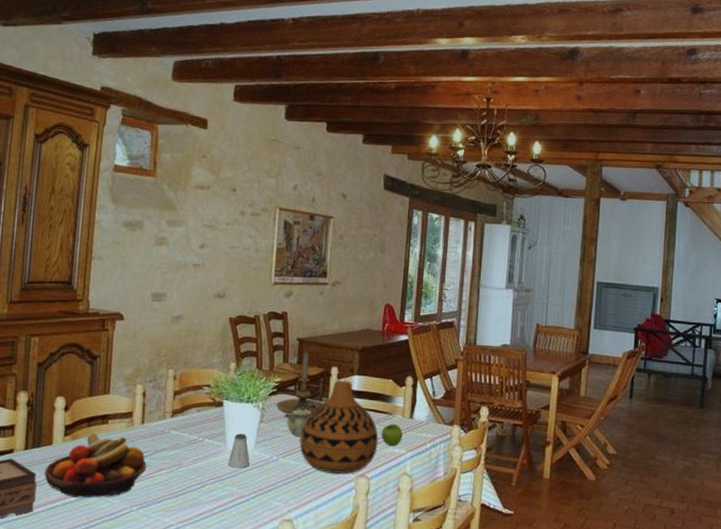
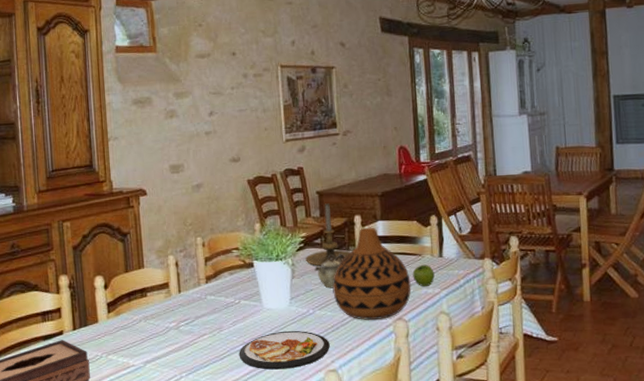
fruit bowl: present [44,431,146,498] -> none [95,305,189,370]
dish: none [194,475,289,514] -> present [239,330,330,370]
saltshaker: present [228,433,250,468] -> none [266,291,288,326]

